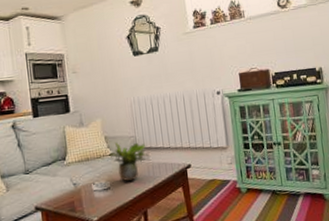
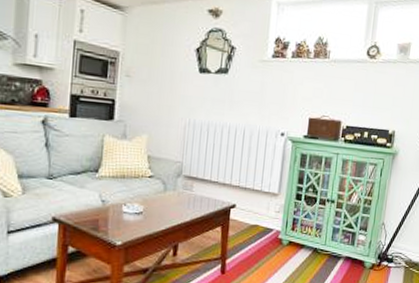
potted plant: present [109,142,147,182] -> none [149,164,192,210]

